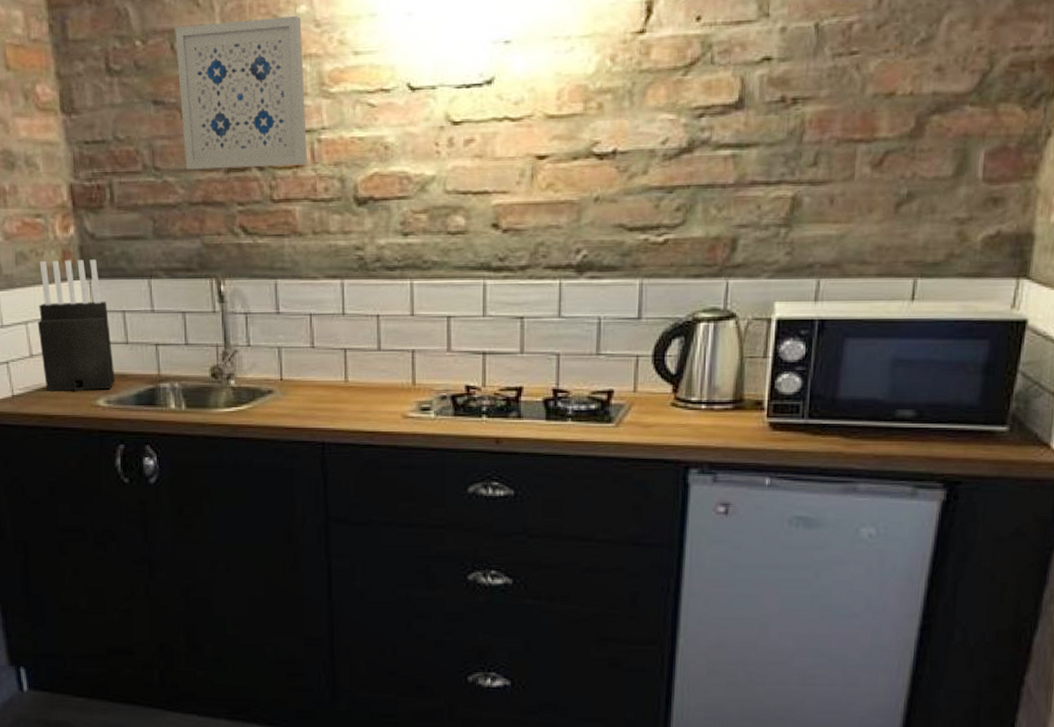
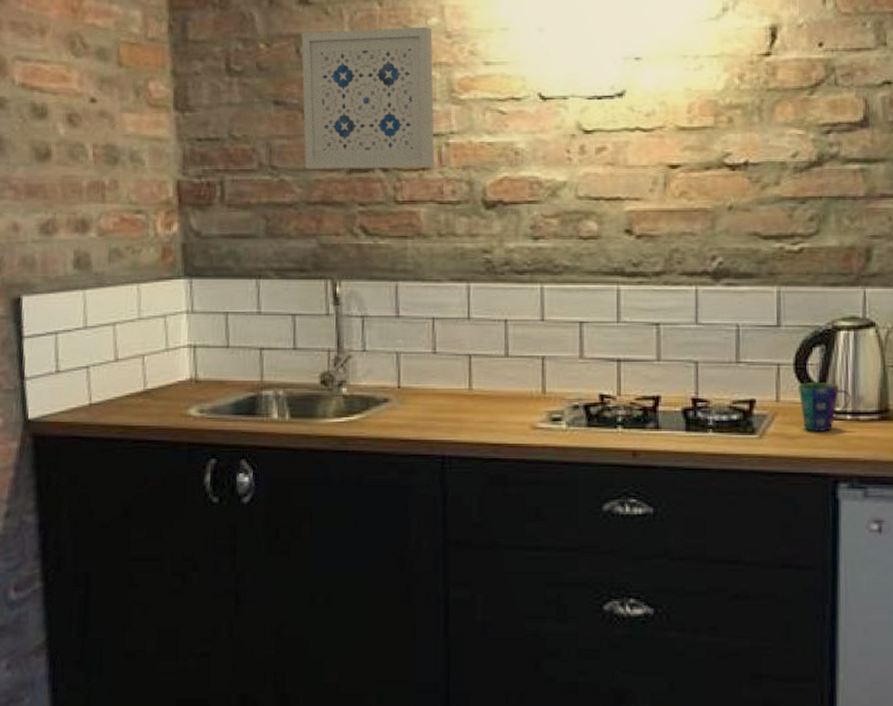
knife block: present [37,259,116,391] -> none [127,258,212,399]
cup: none [655,372,707,421] -> present [797,381,852,433]

